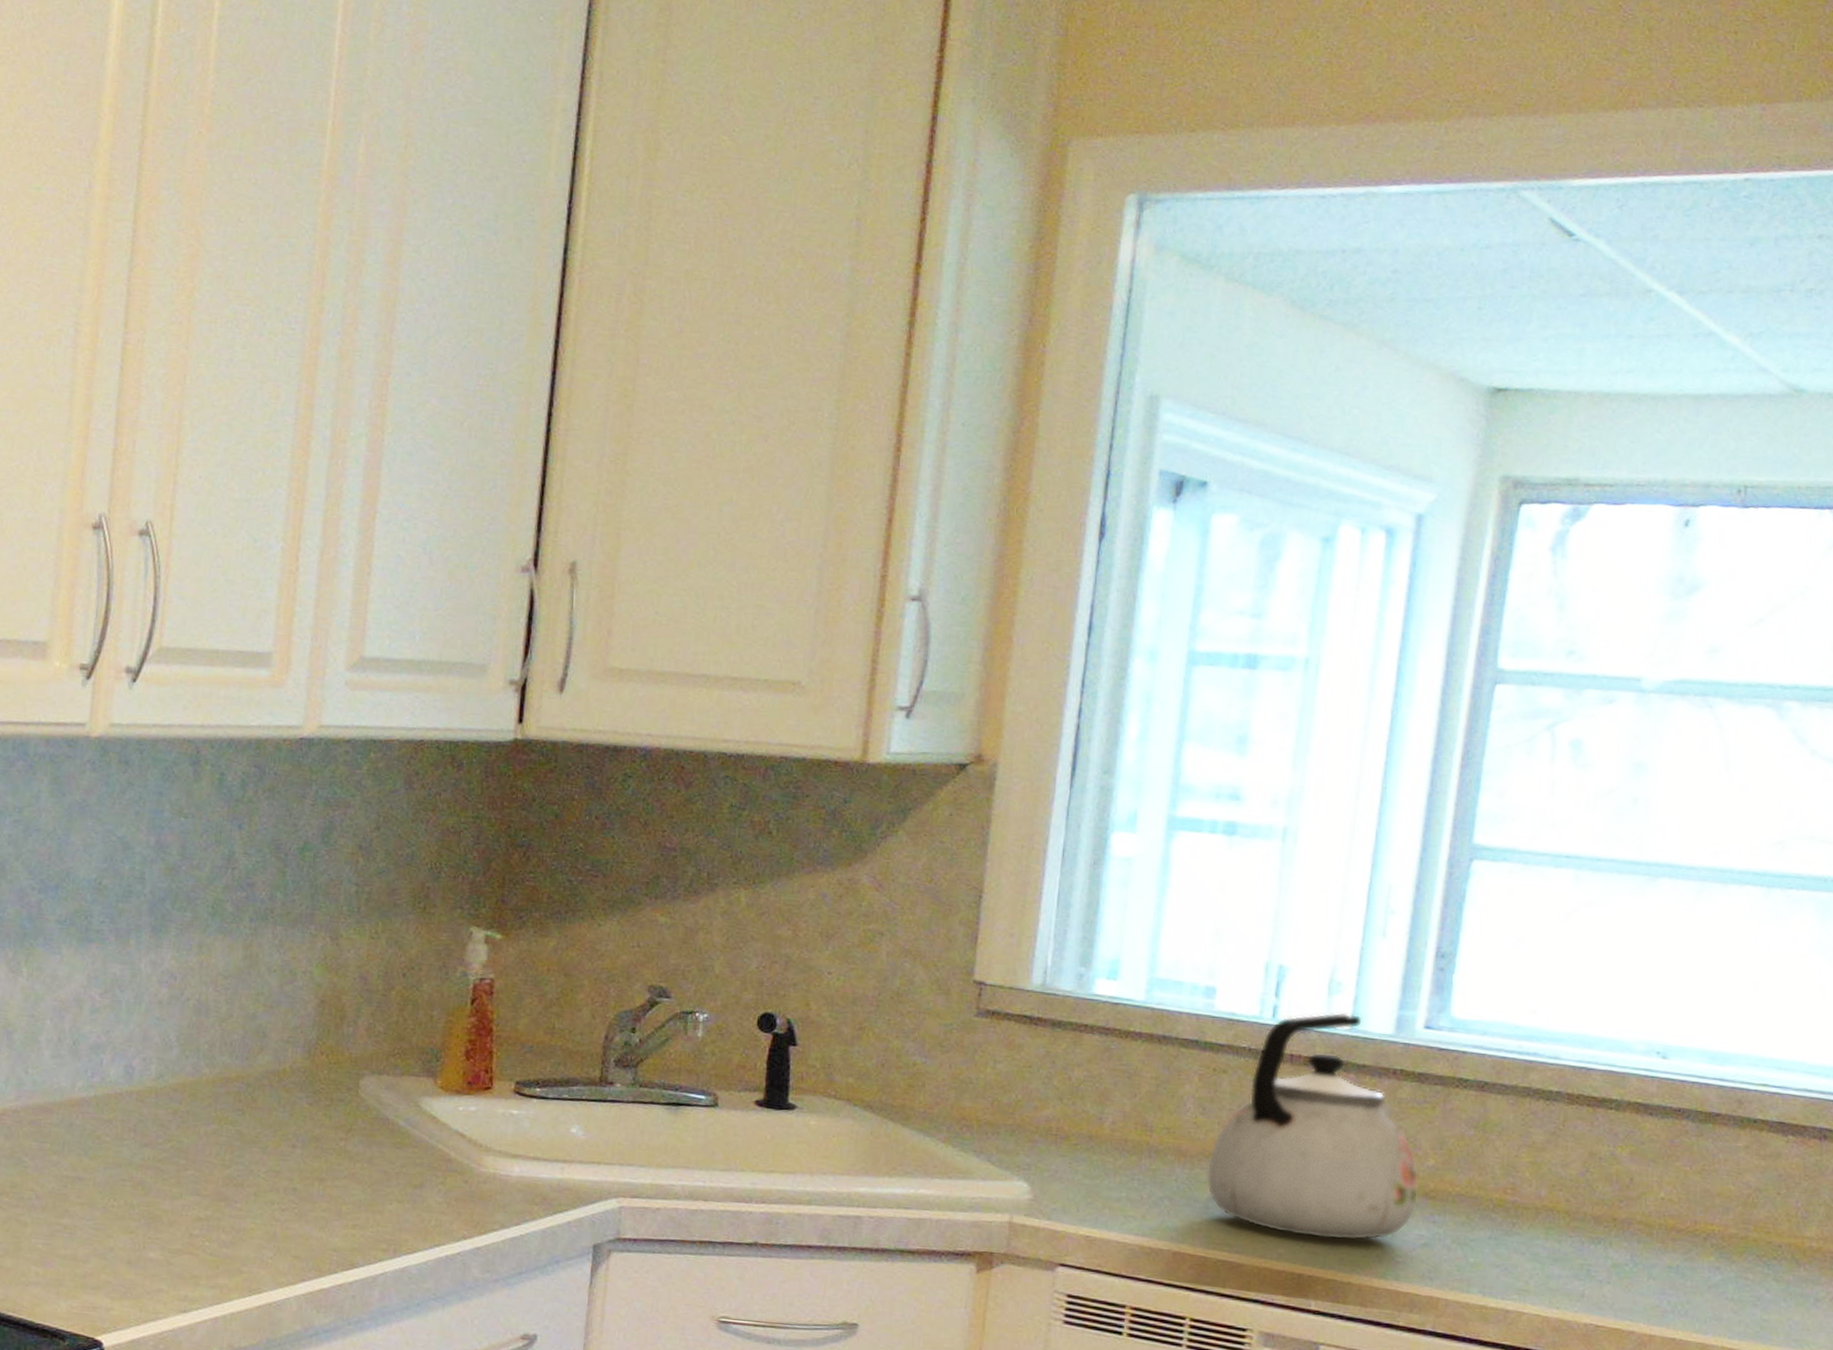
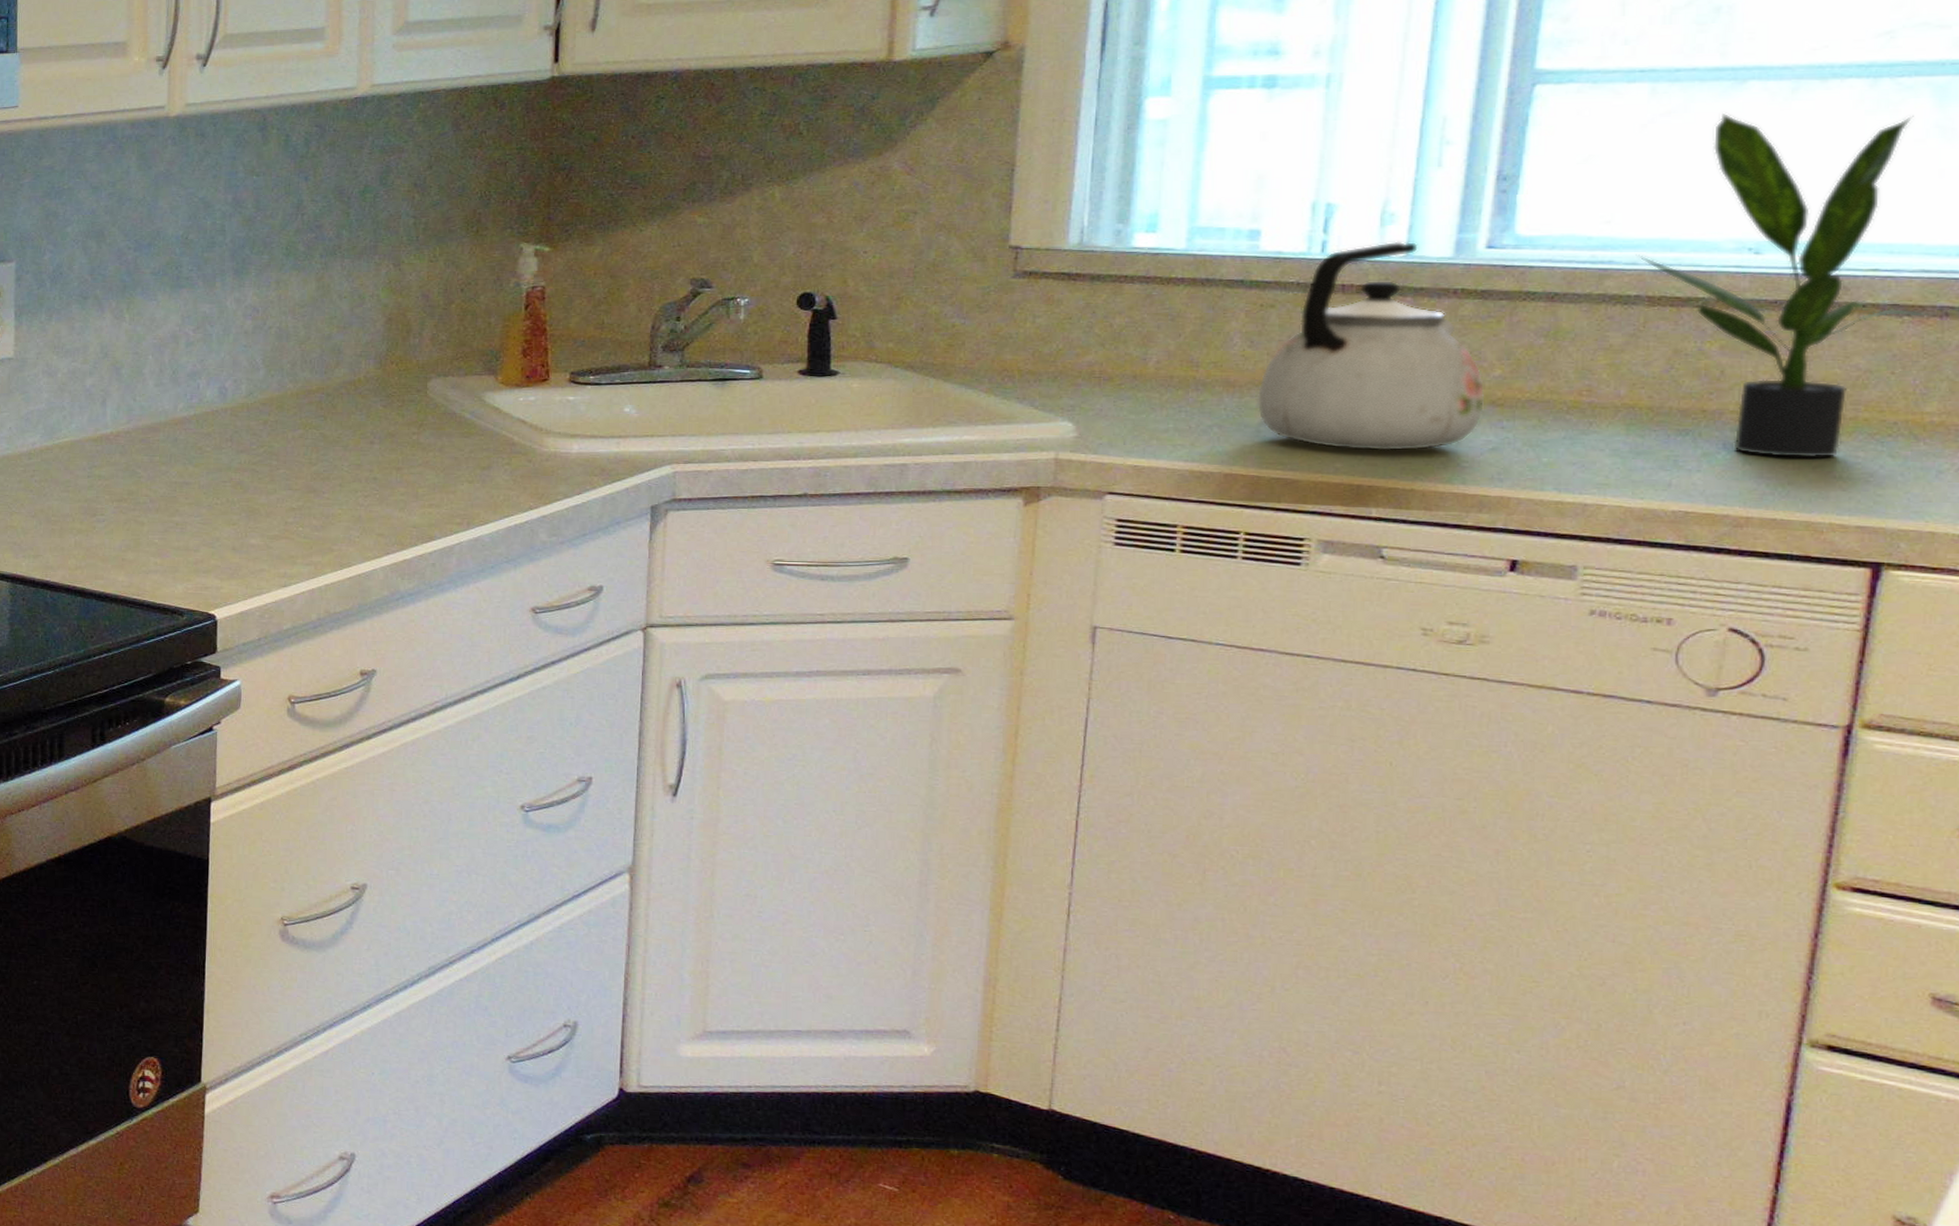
potted plant: none [1558,908,1809,1278] -> present [1636,112,1927,459]

